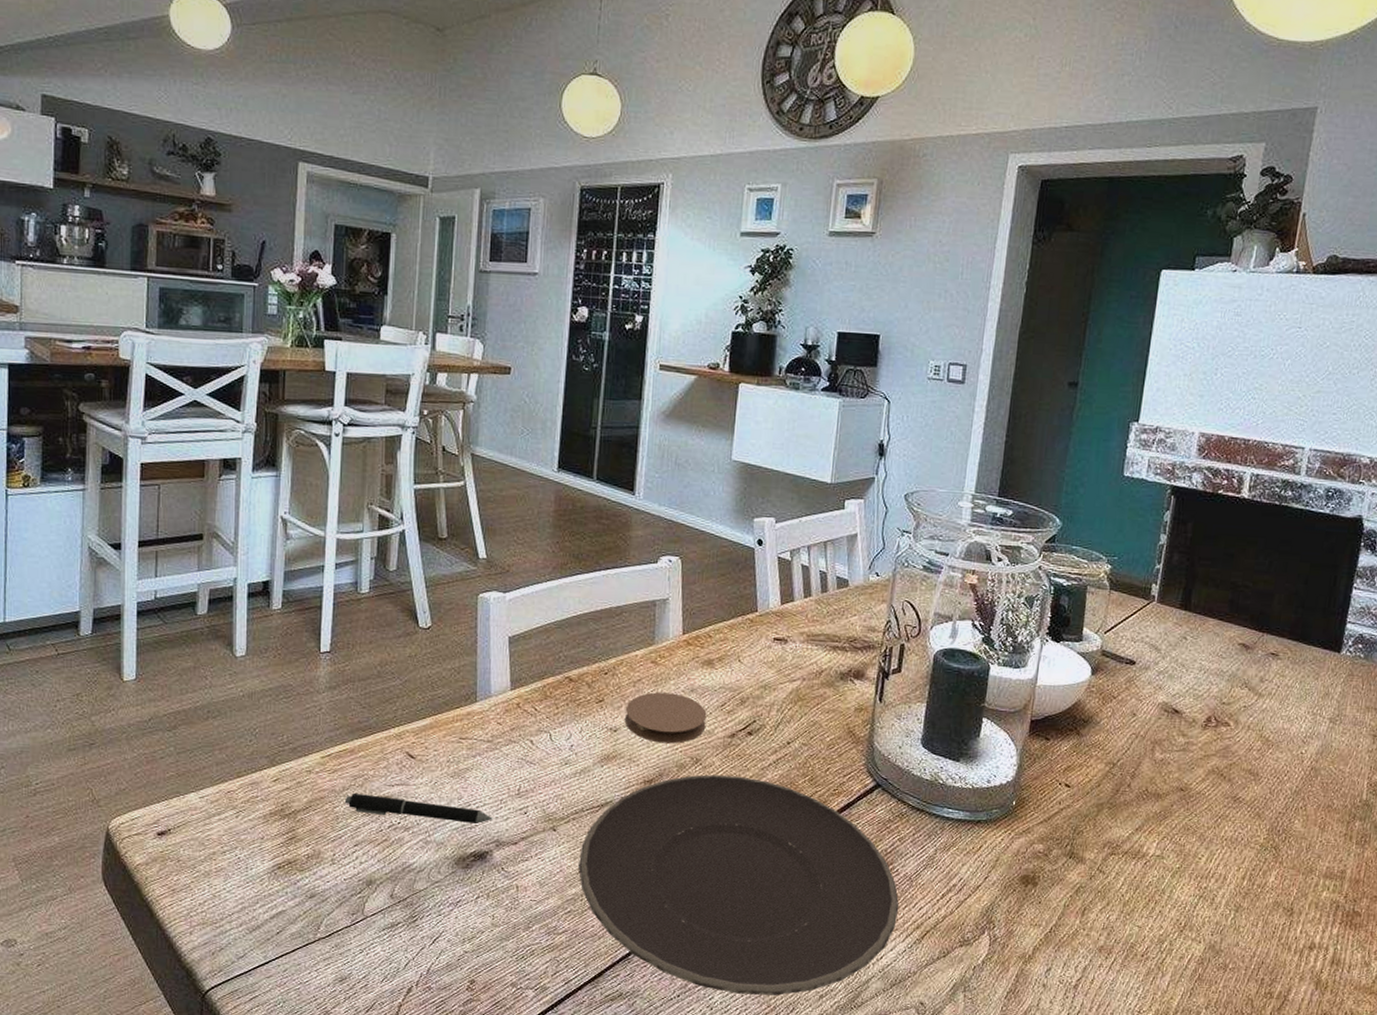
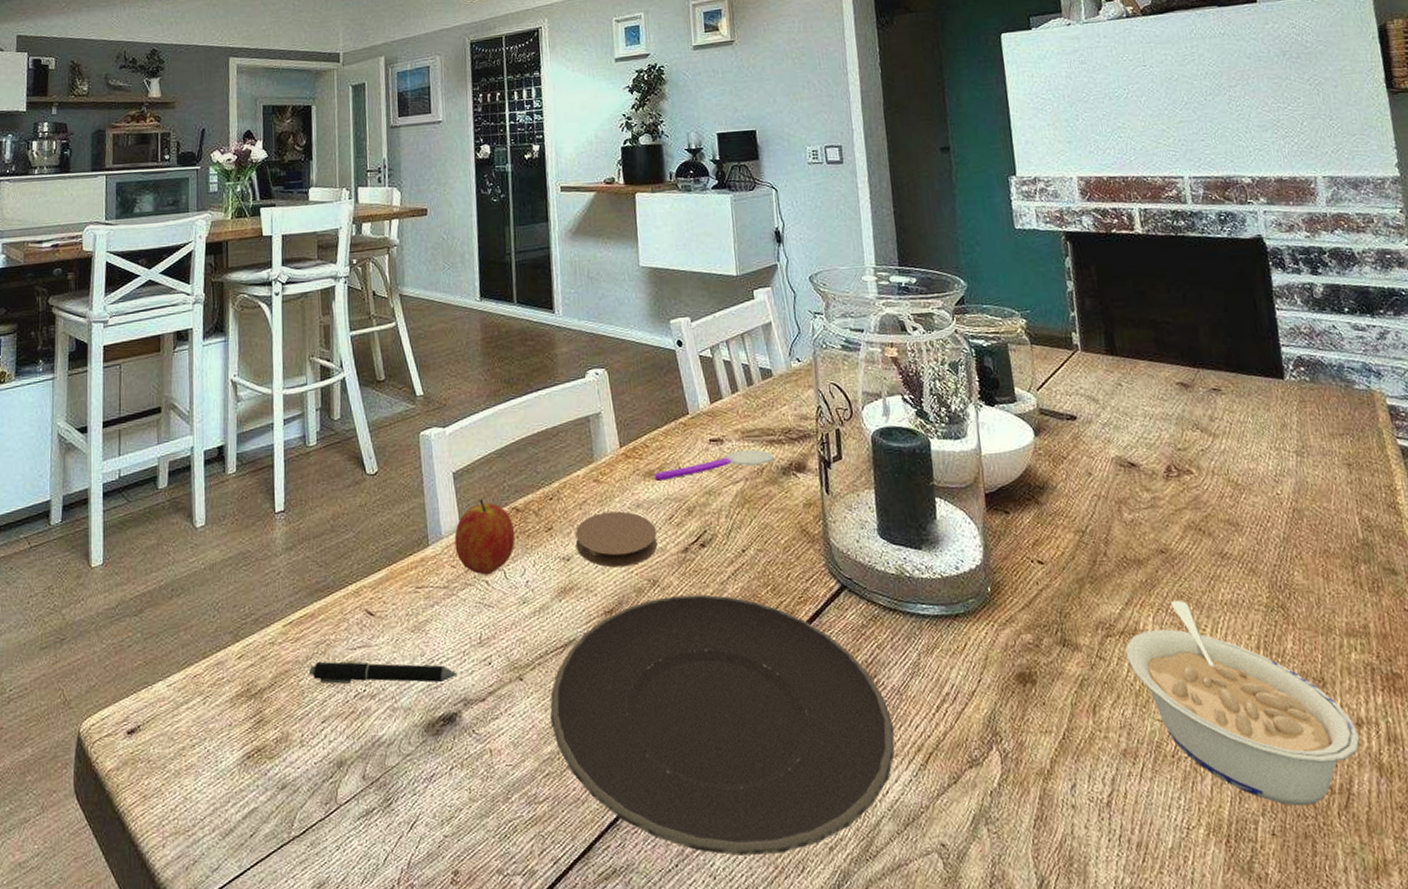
fruit: none [503,664,566,735] -> present [454,498,515,575]
spoon: none [713,651,835,670] -> present [654,449,774,481]
legume: none [1124,831,1308,1005] -> present [1126,599,1360,806]

